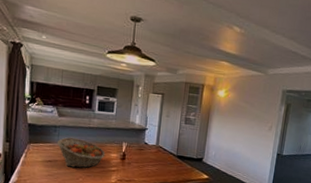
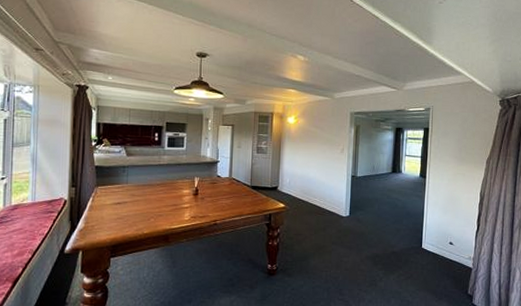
fruit basket: present [56,137,105,168] -> none [125,176,177,208]

